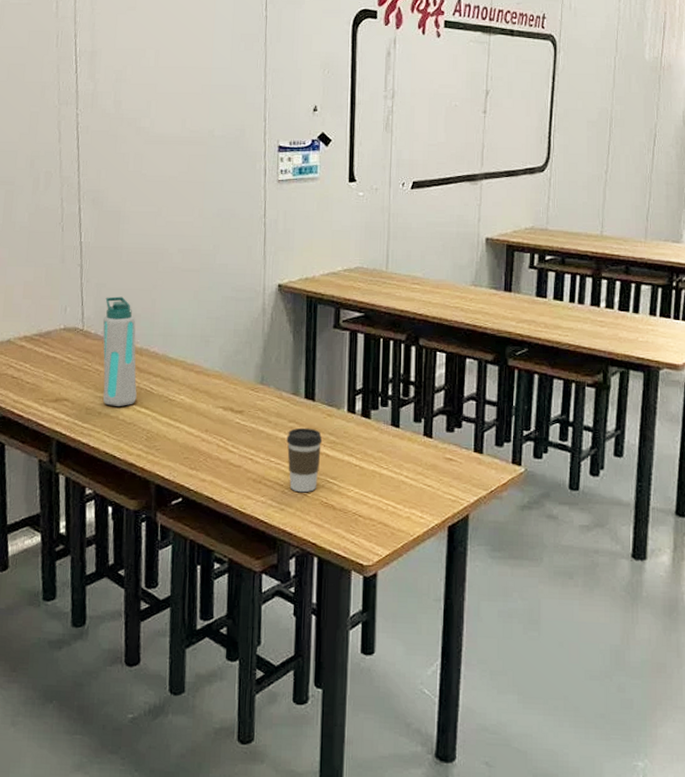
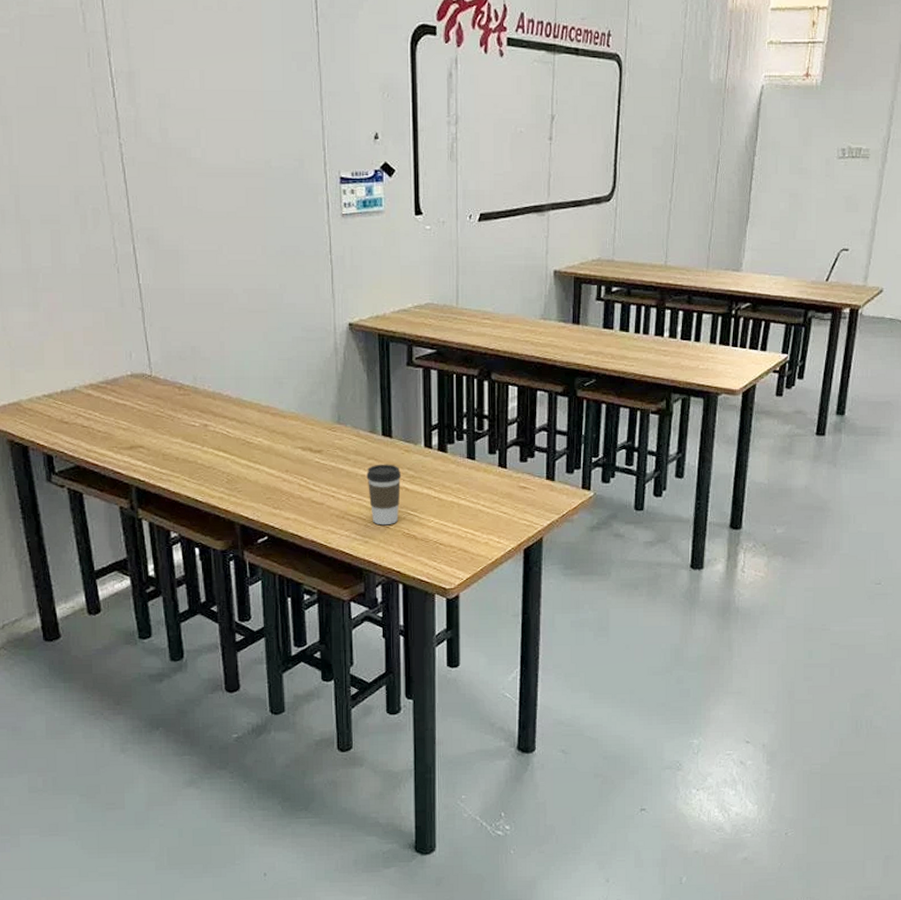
water bottle: present [102,296,137,406] -> none [171,340,213,451]

